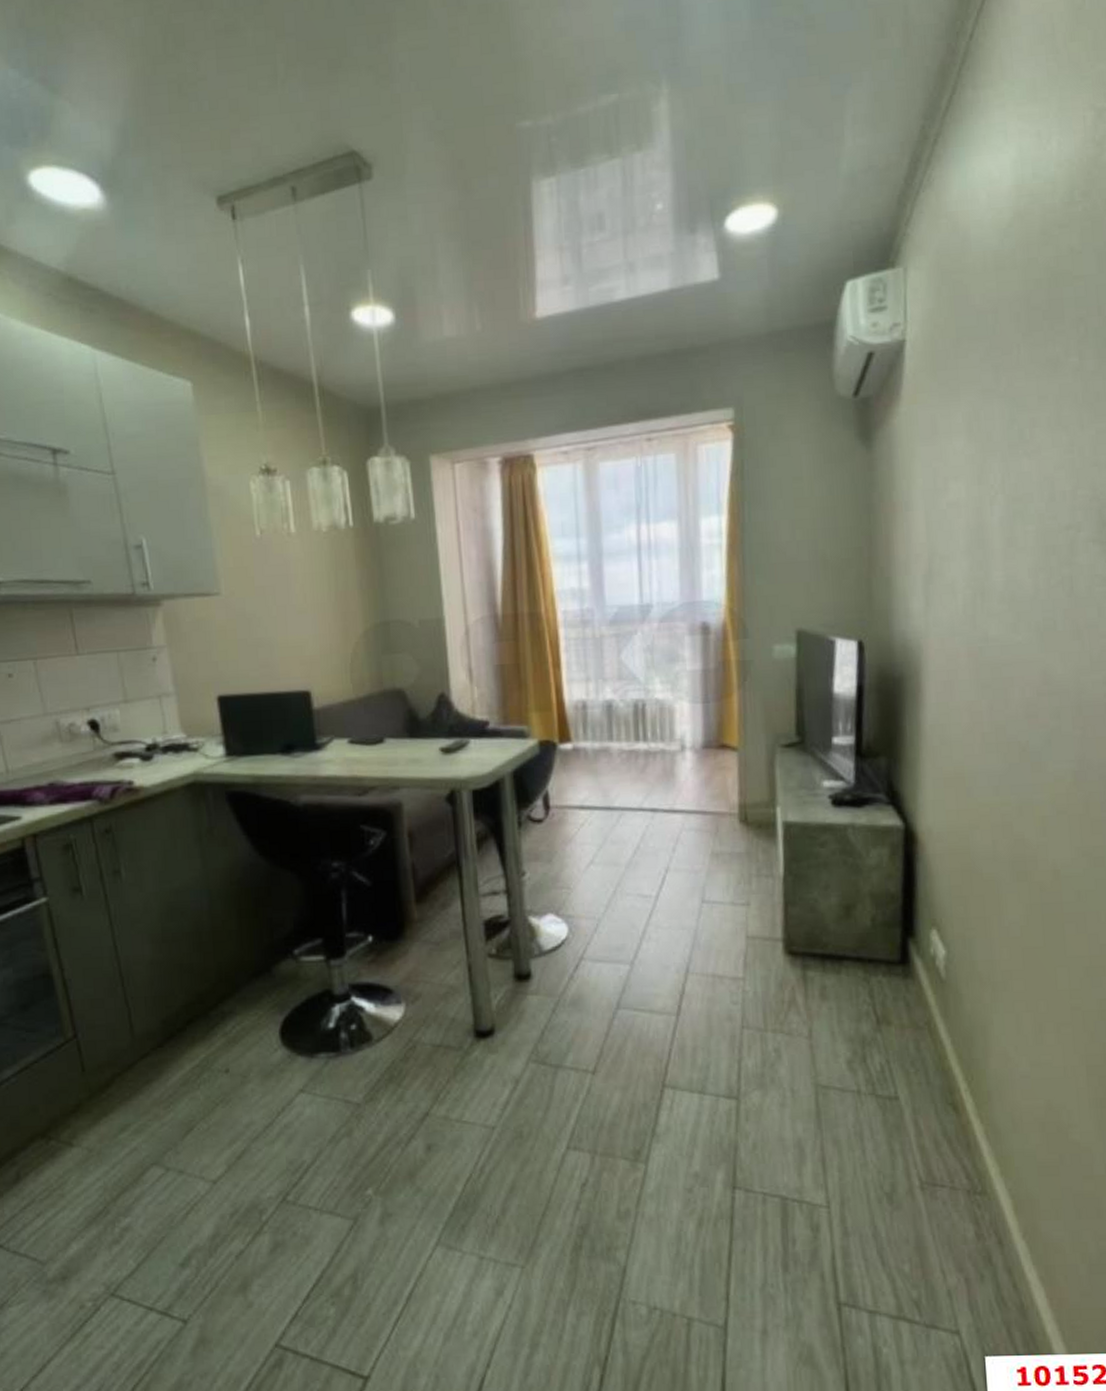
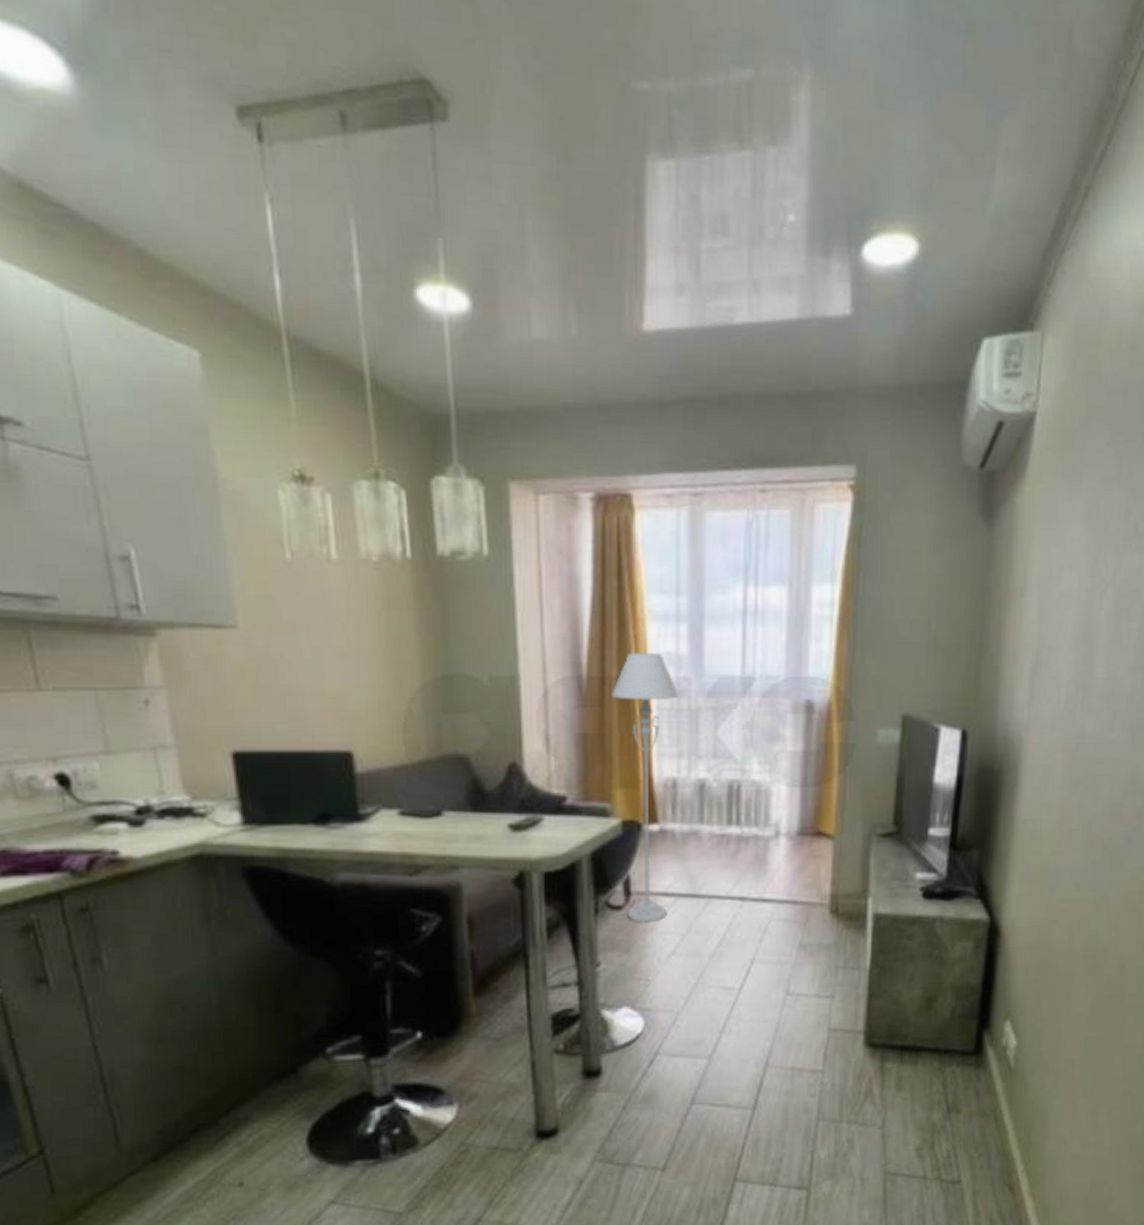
floor lamp: none [523,588,585,835] -> present [610,652,680,923]

